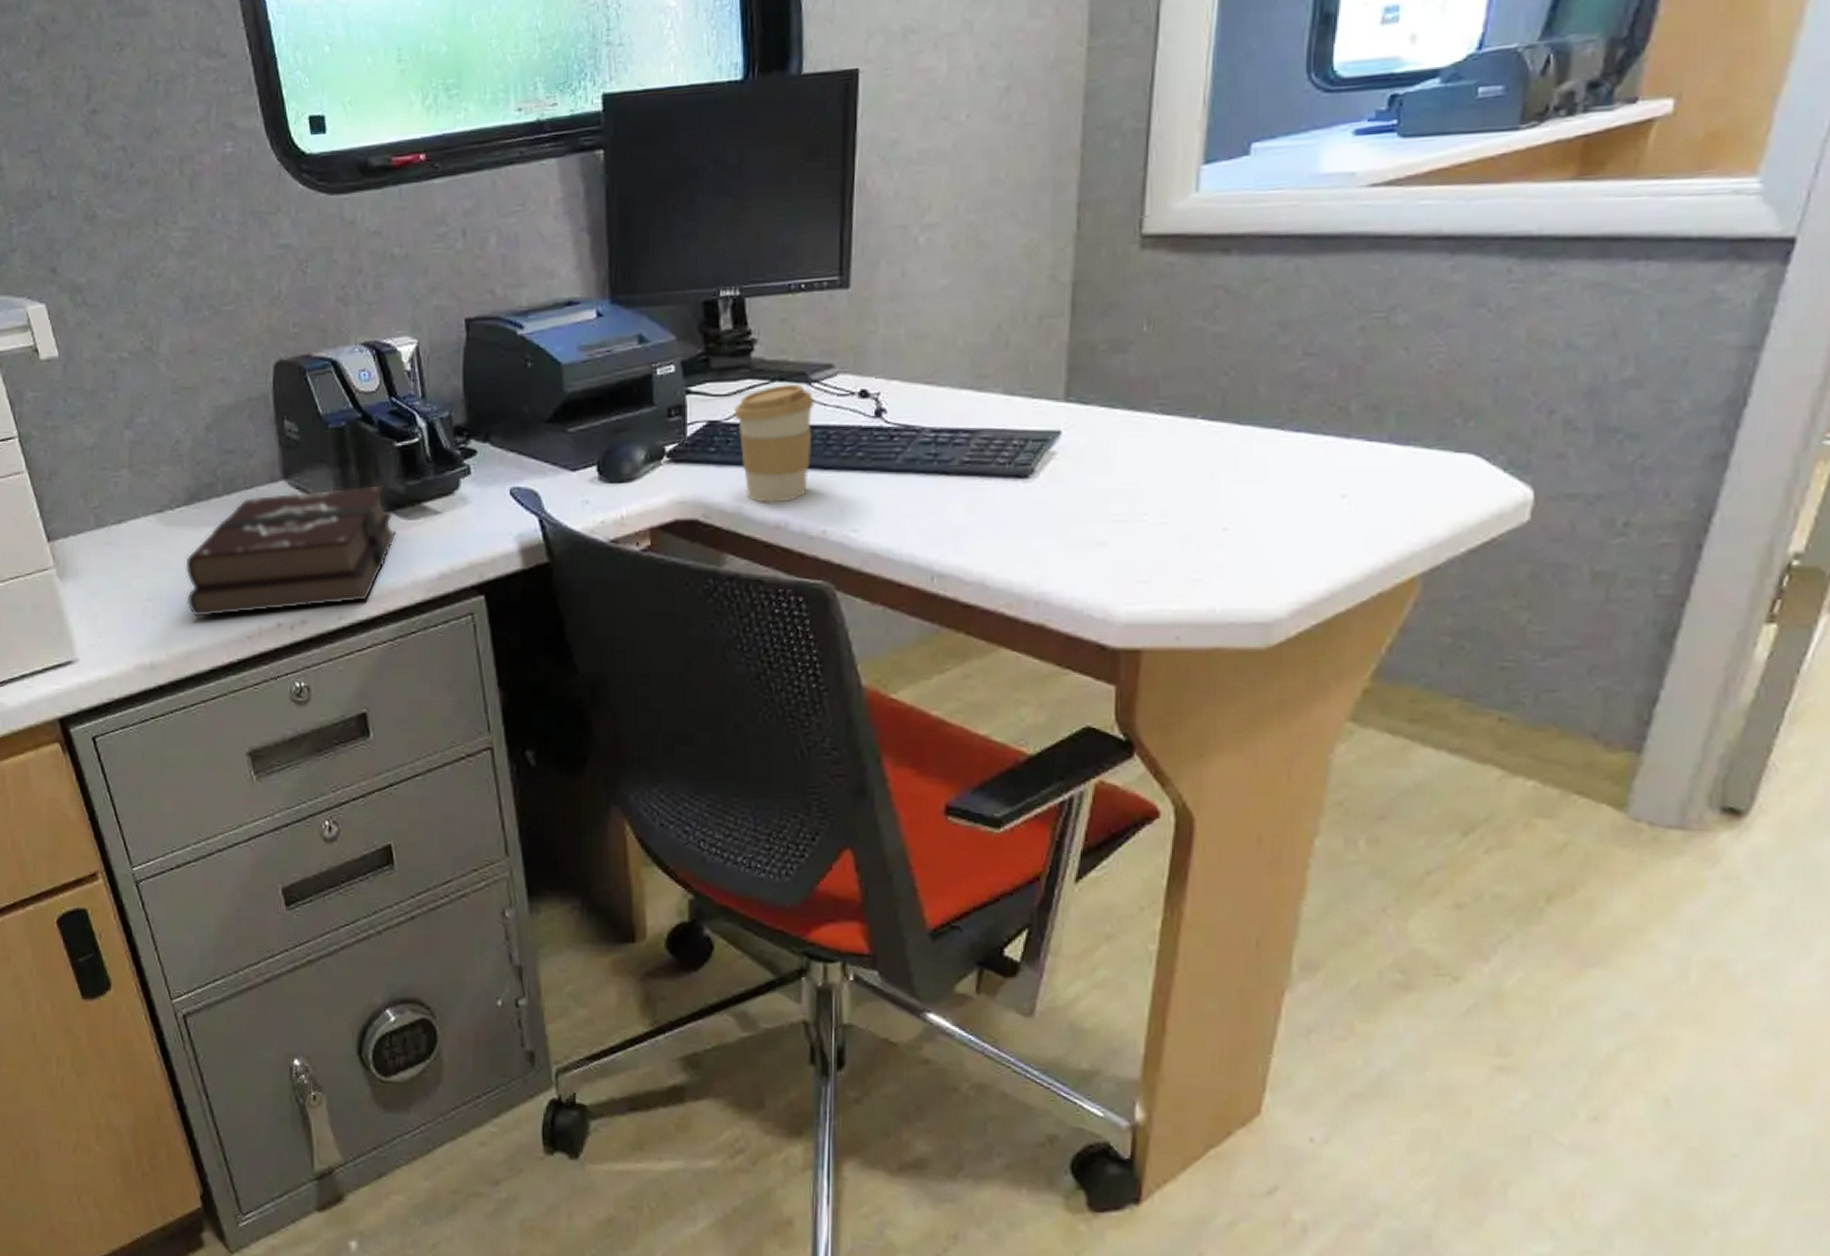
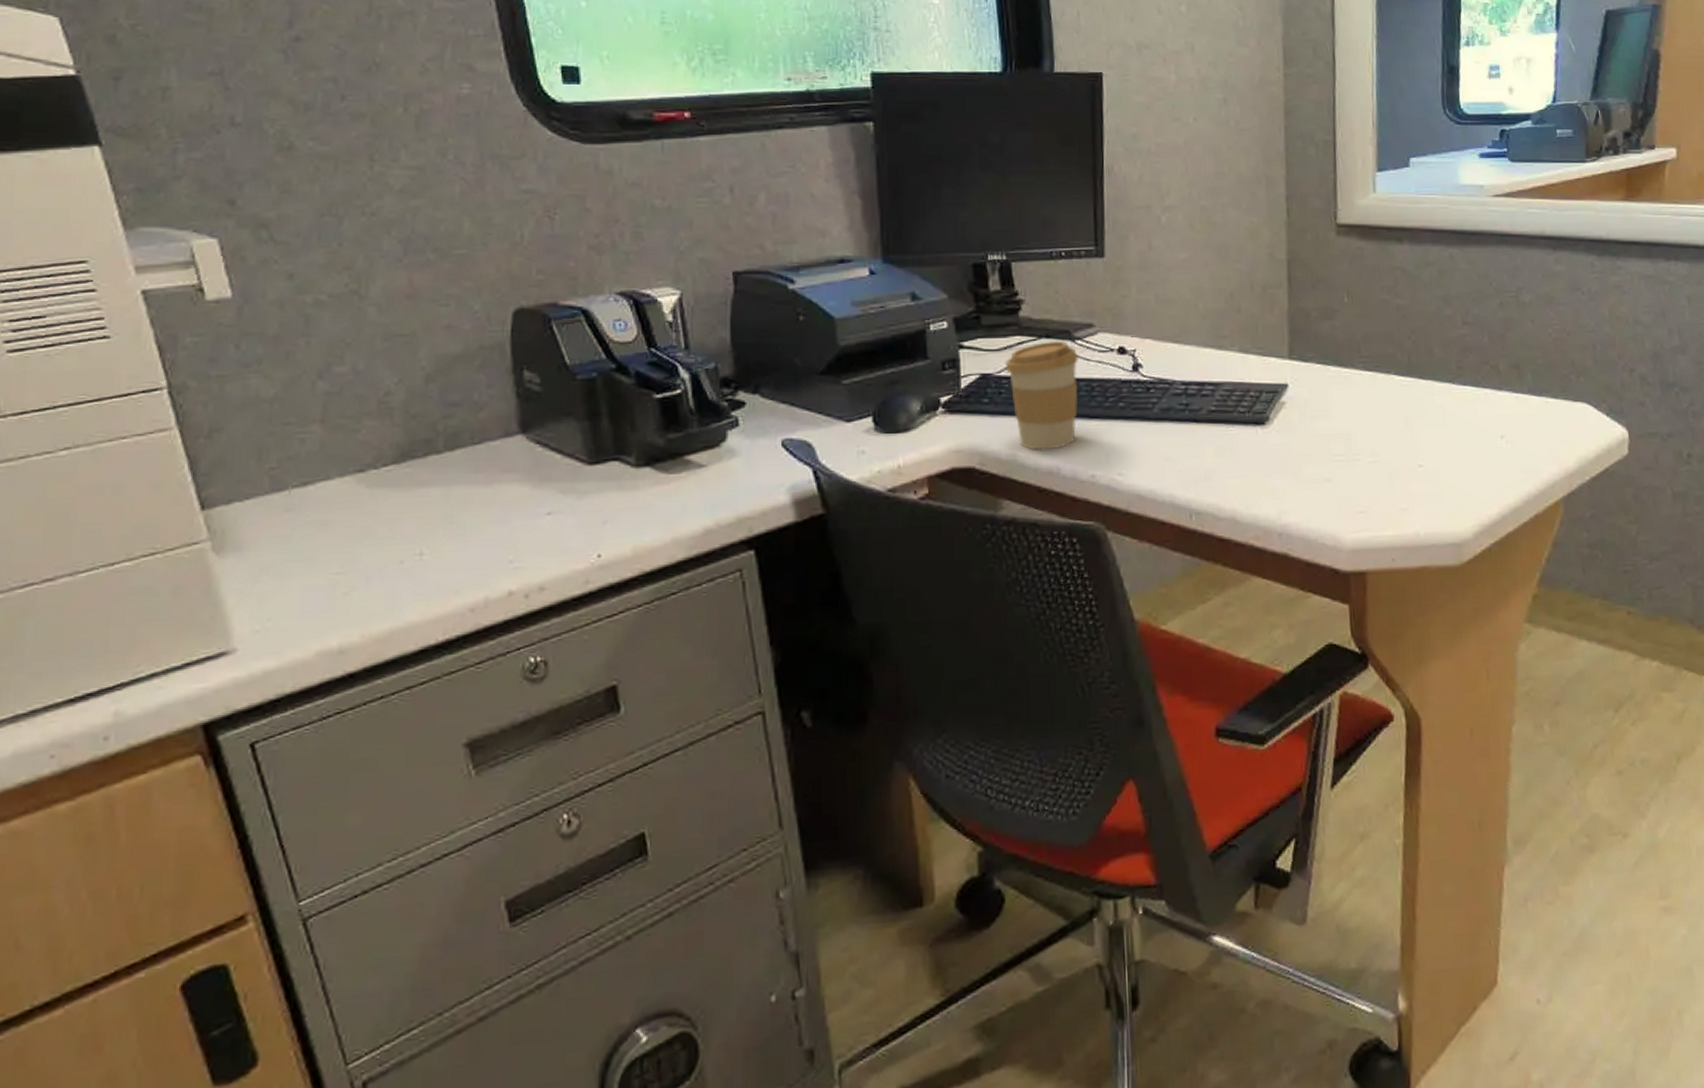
hardback book: present [185,485,397,617] -> none [391,438,655,590]

